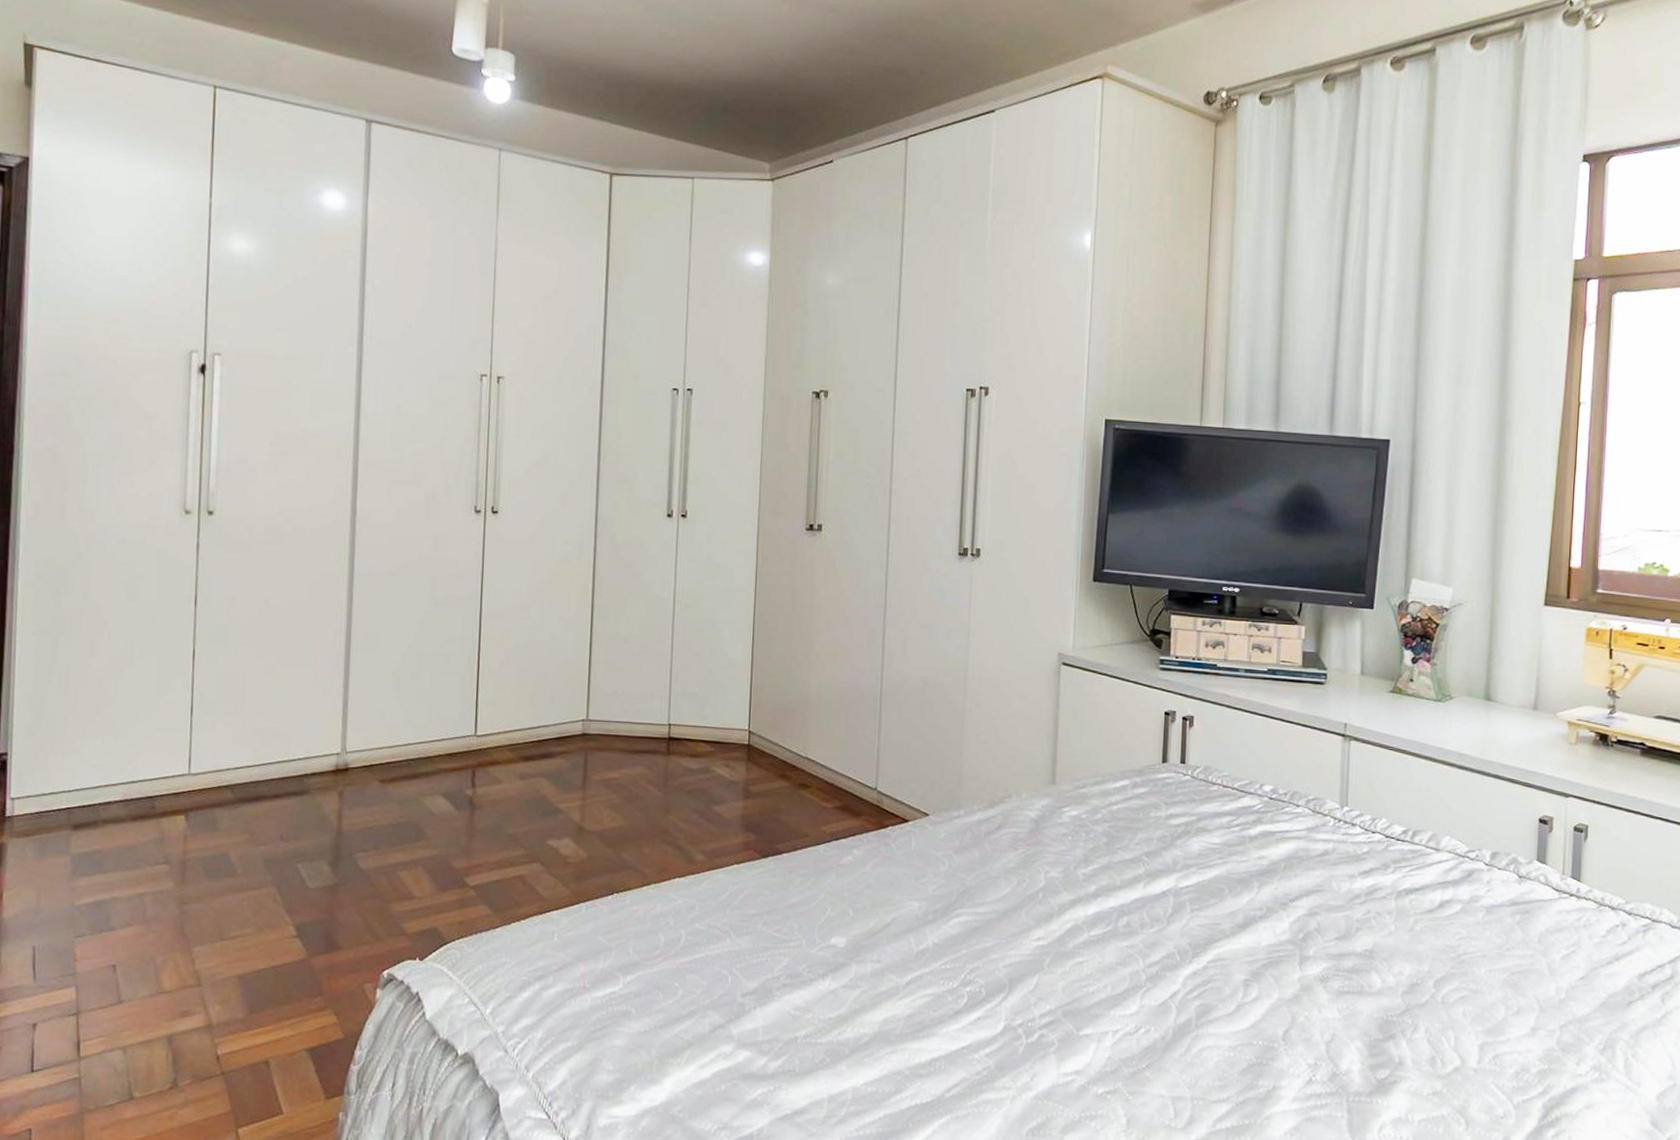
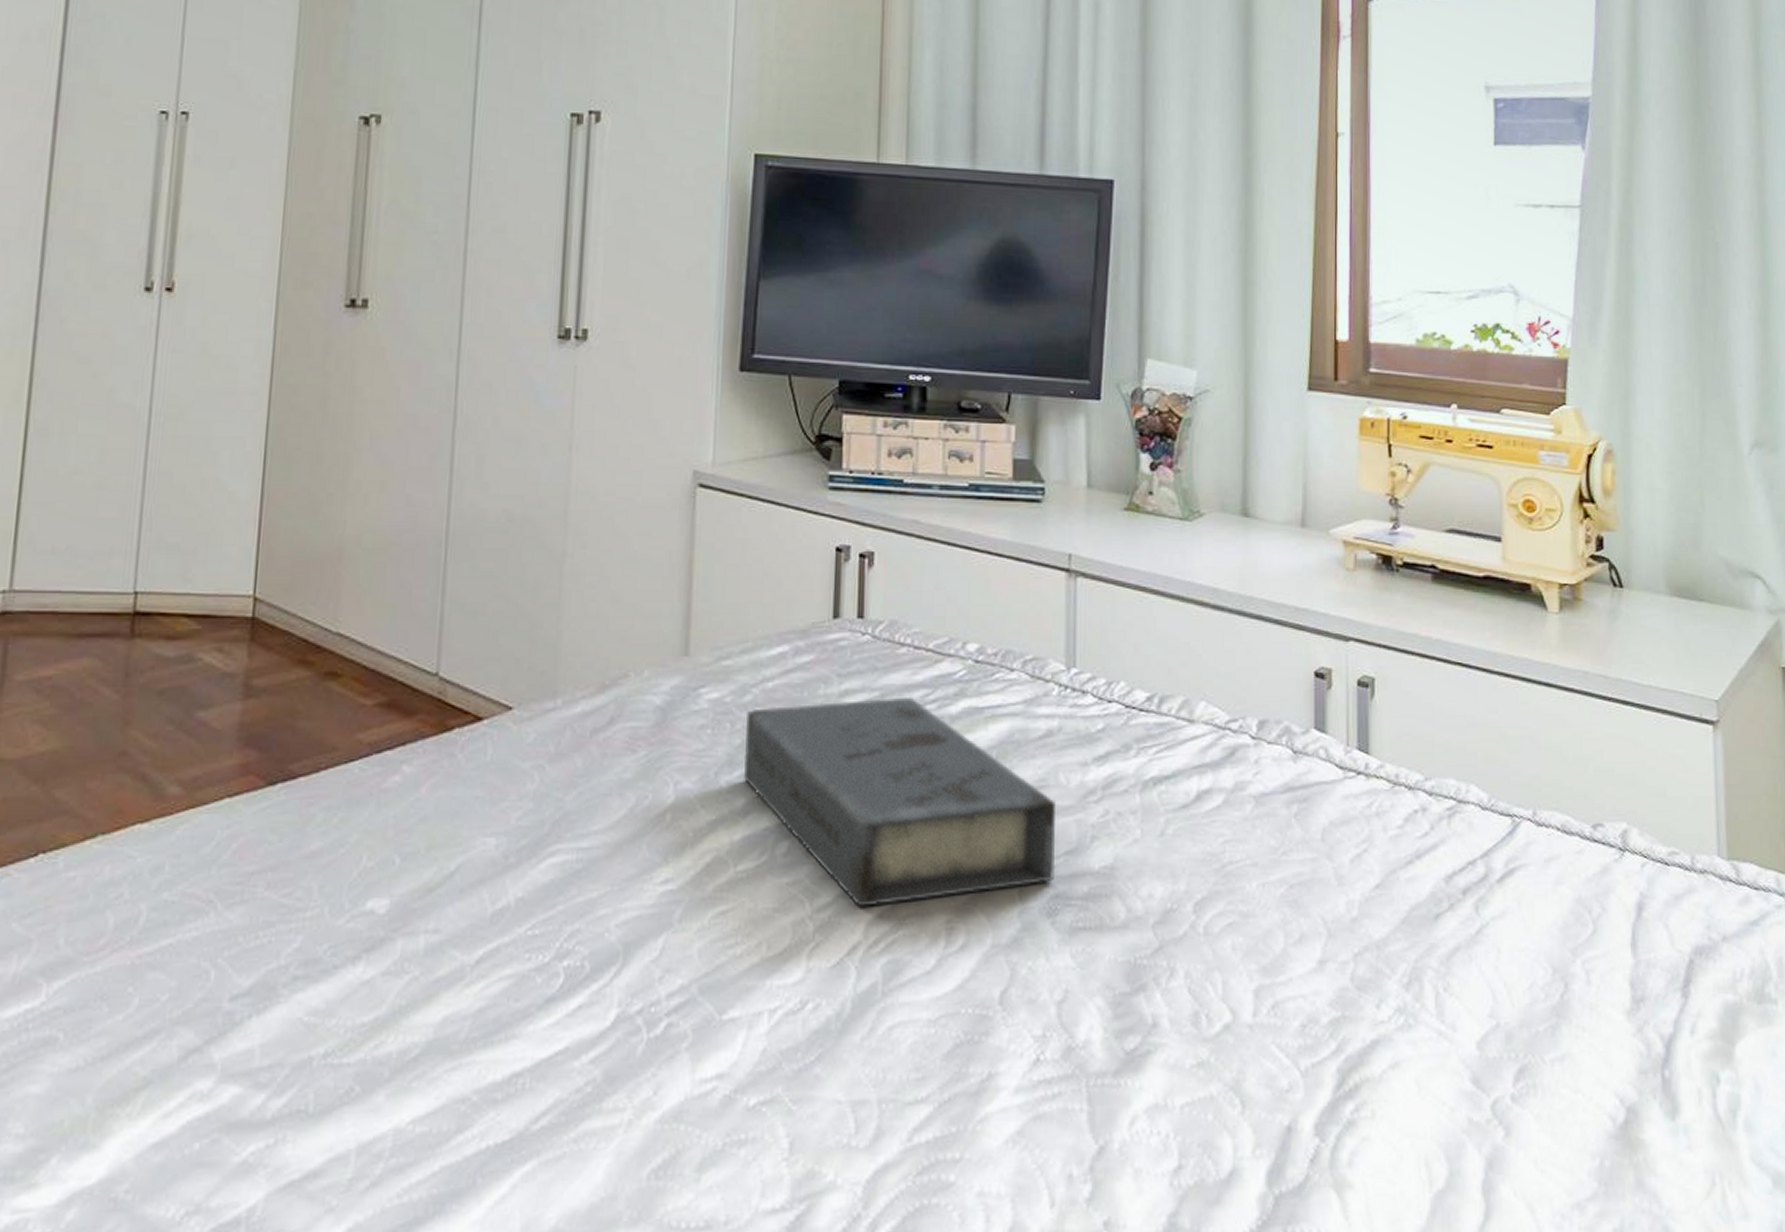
book: none [1095,821,1329,966] -> present [744,696,1056,907]

